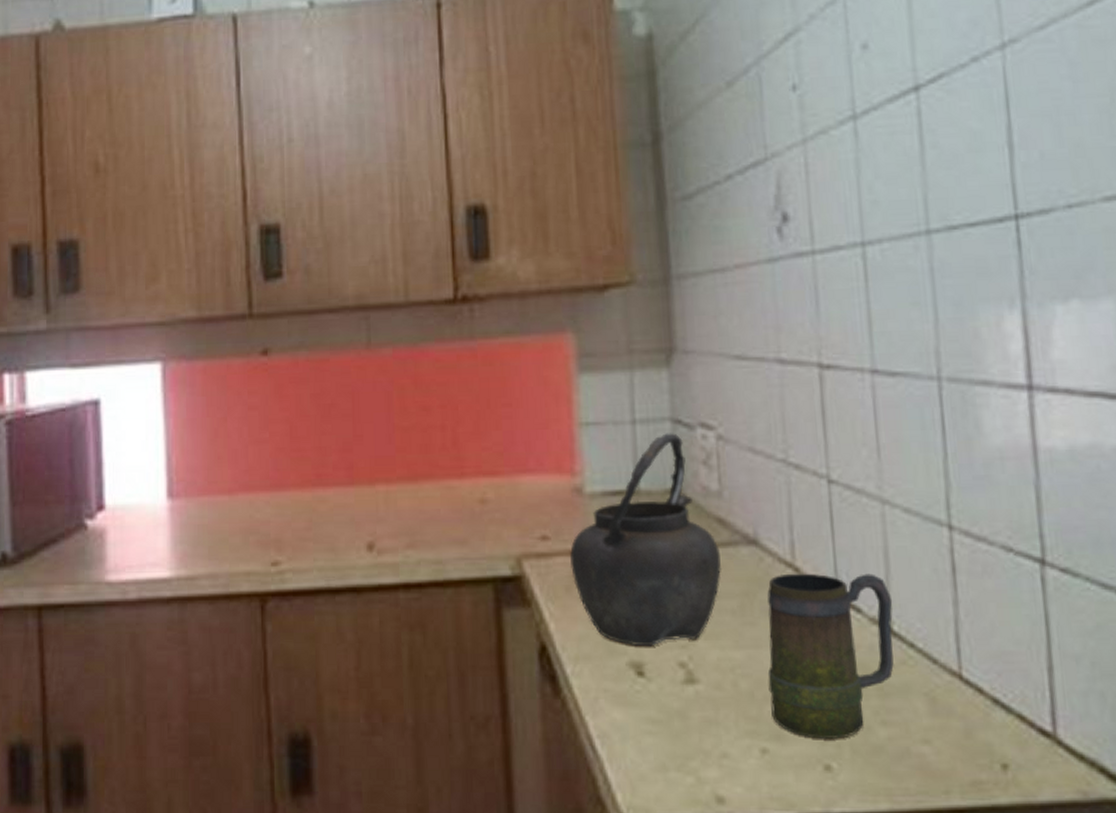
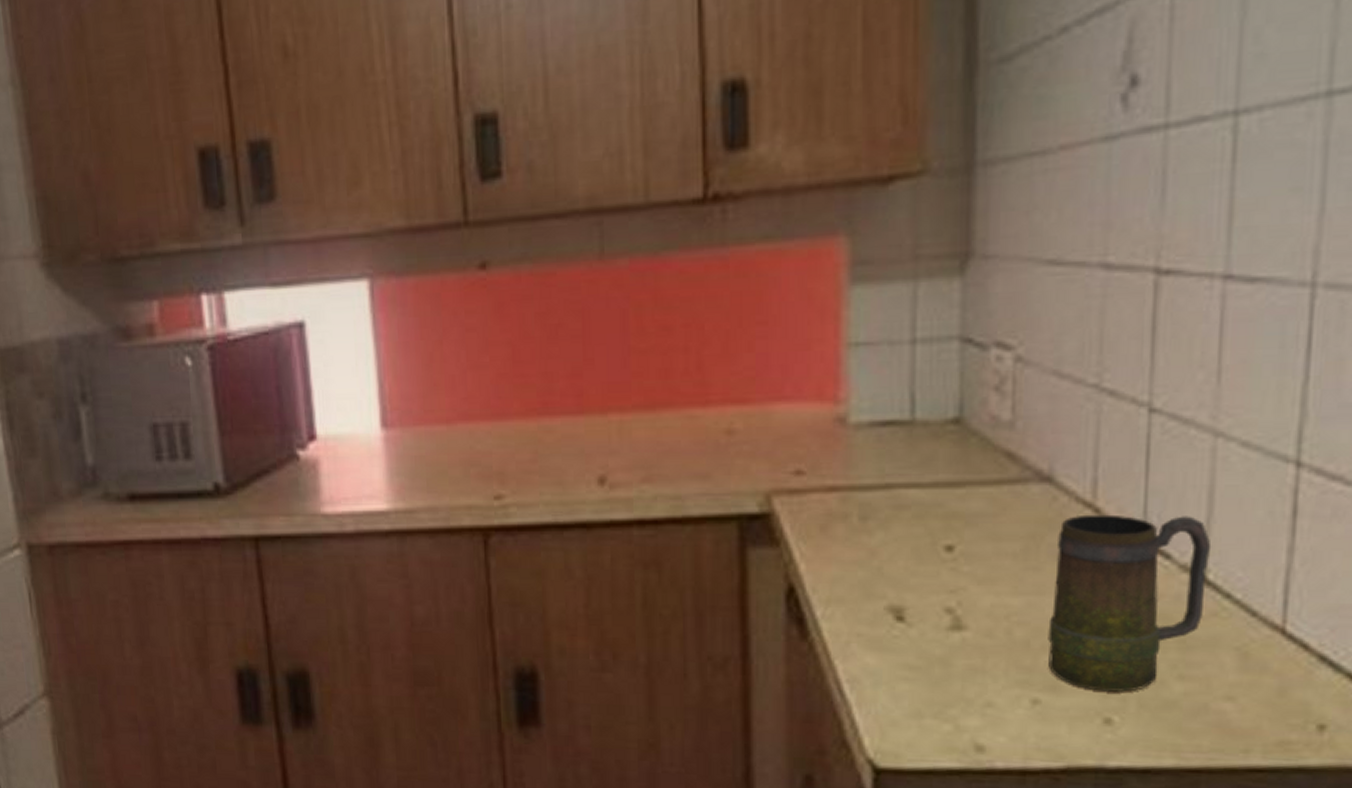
kettle: present [570,433,722,647] -> none [828,354,1005,591]

